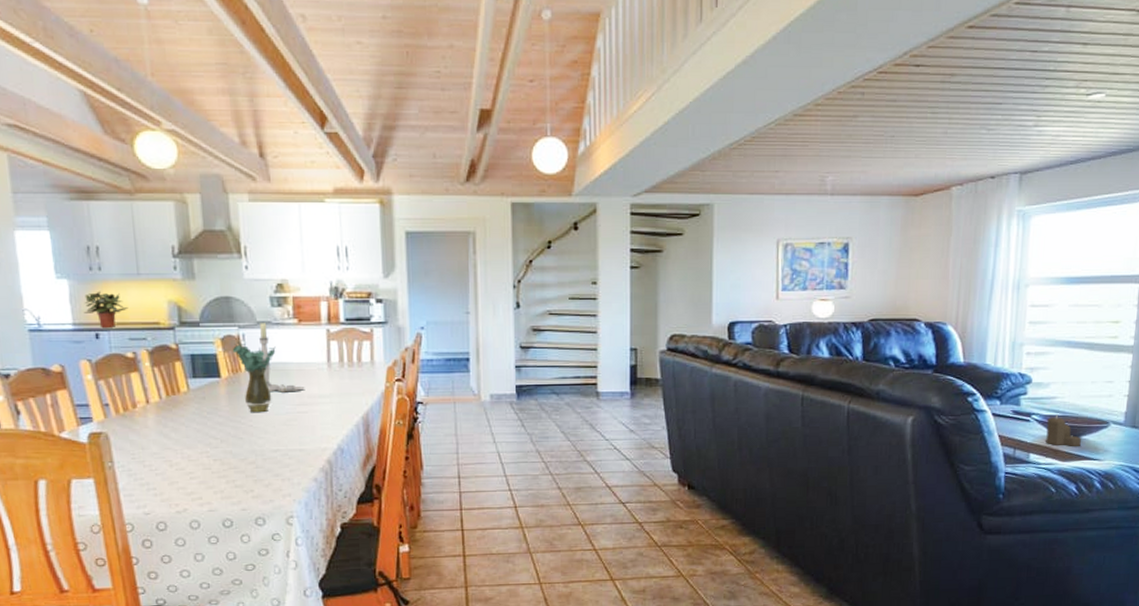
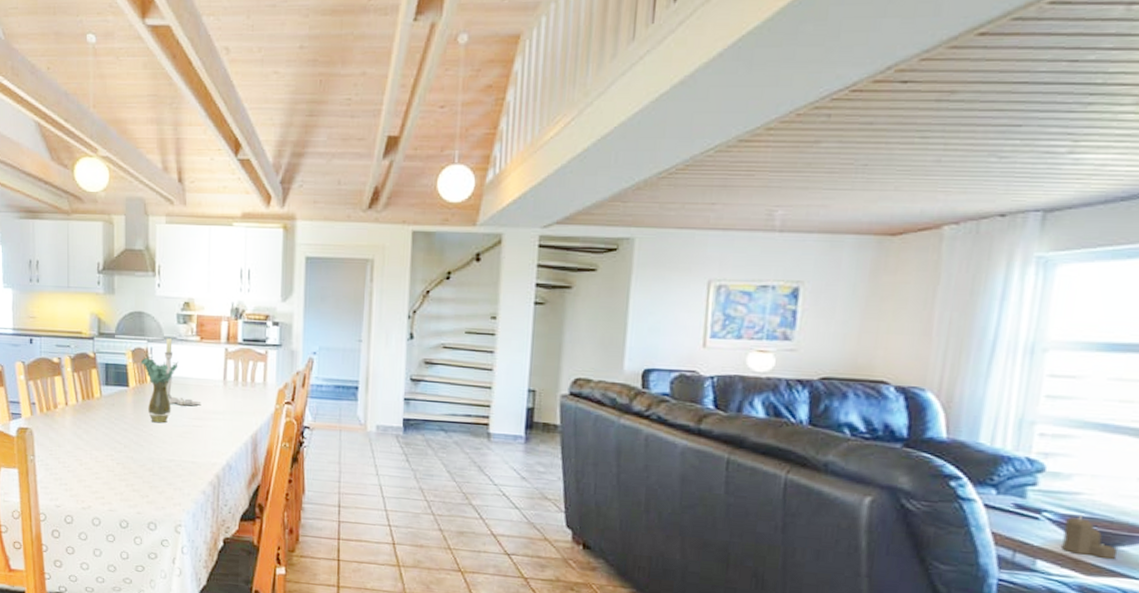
potted plant: present [83,291,128,327] -> none [22,300,58,334]

